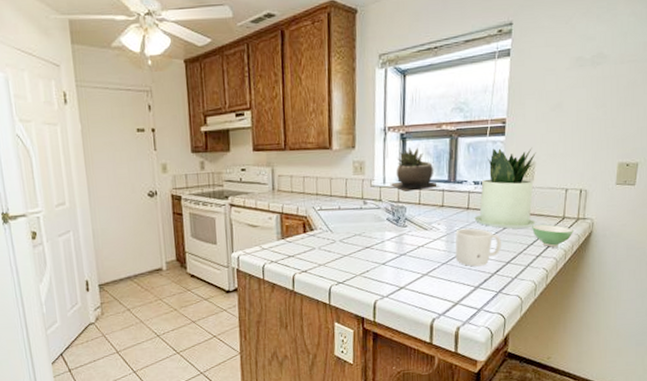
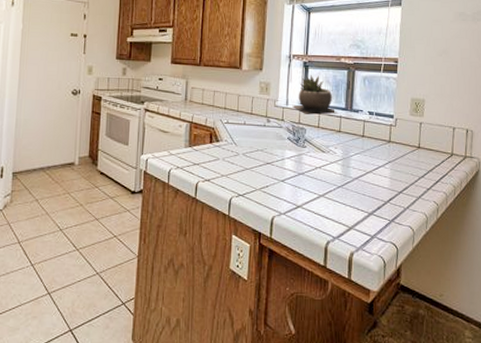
mug: present [455,228,501,267] -> none [350,154,394,193]
planter: present [474,147,536,229] -> none [369,84,426,161]
bowl: present [531,224,573,247] -> none [422,158,461,182]

